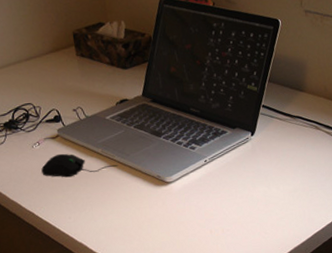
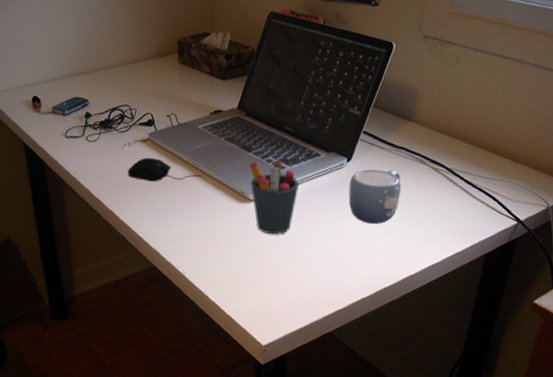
pen holder: none [161,142,211,213] -> present [249,160,300,235]
mug: none [255,138,302,190] -> present [348,169,402,224]

